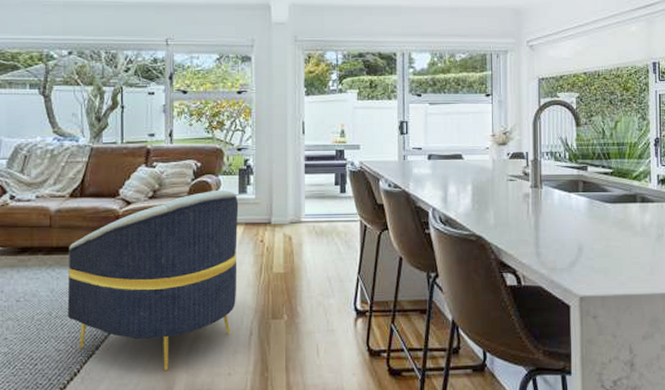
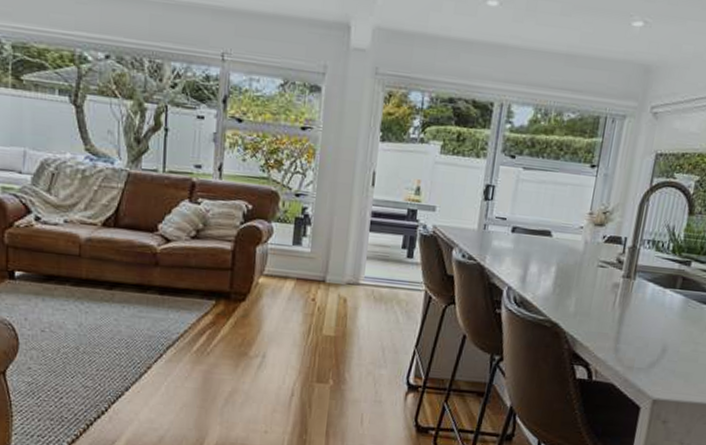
armchair: present [67,190,239,370] -> none [95,237,292,420]

